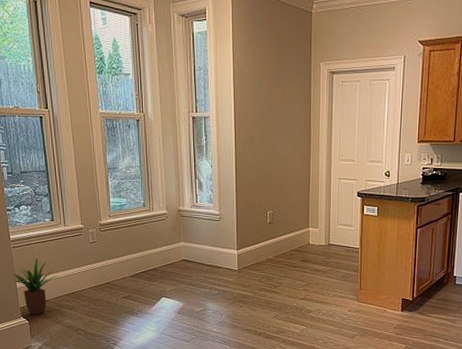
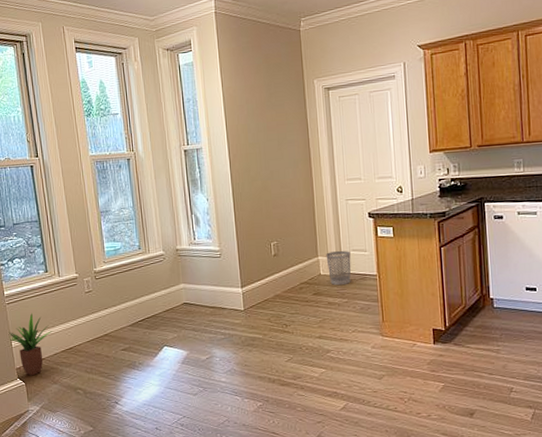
wastebasket: none [316,223,338,255] -> present [326,250,351,286]

